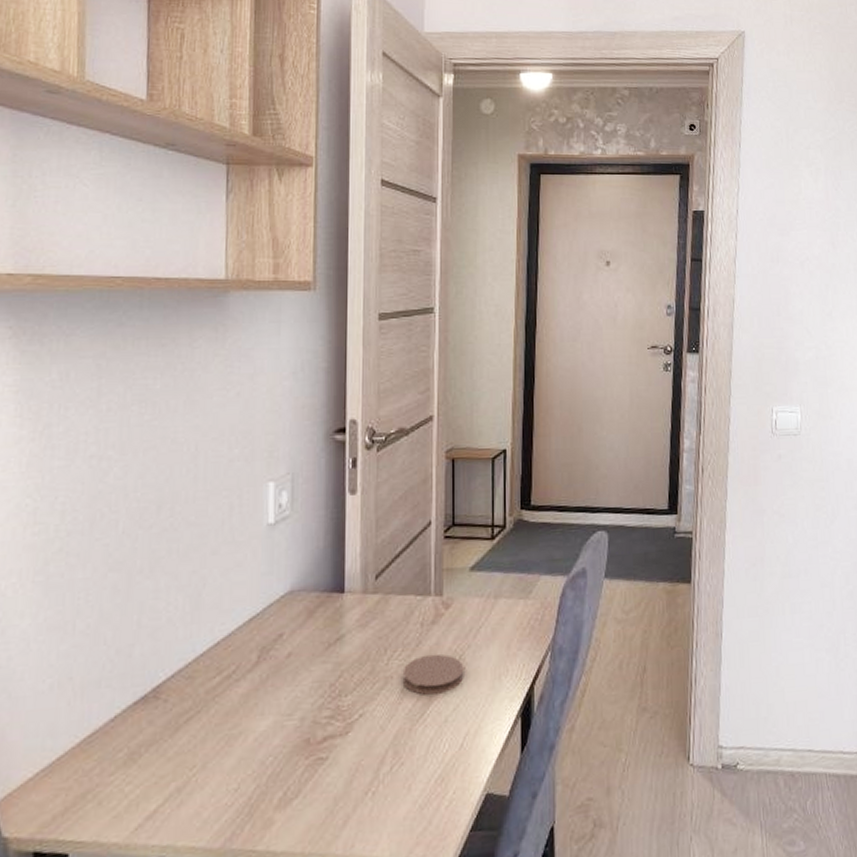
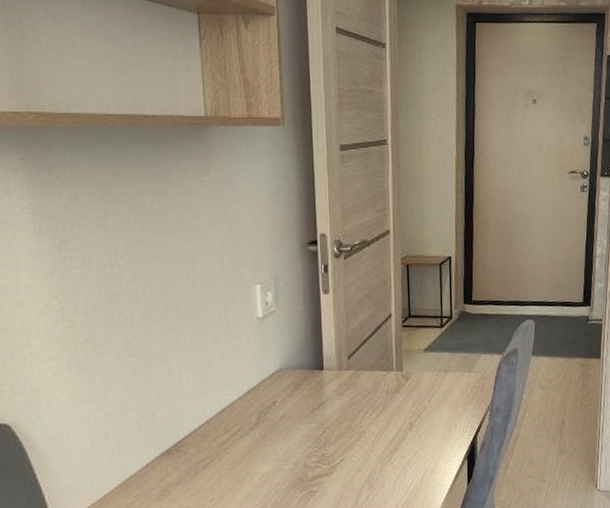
coaster: present [402,653,464,695] -> none [373,414,422,445]

